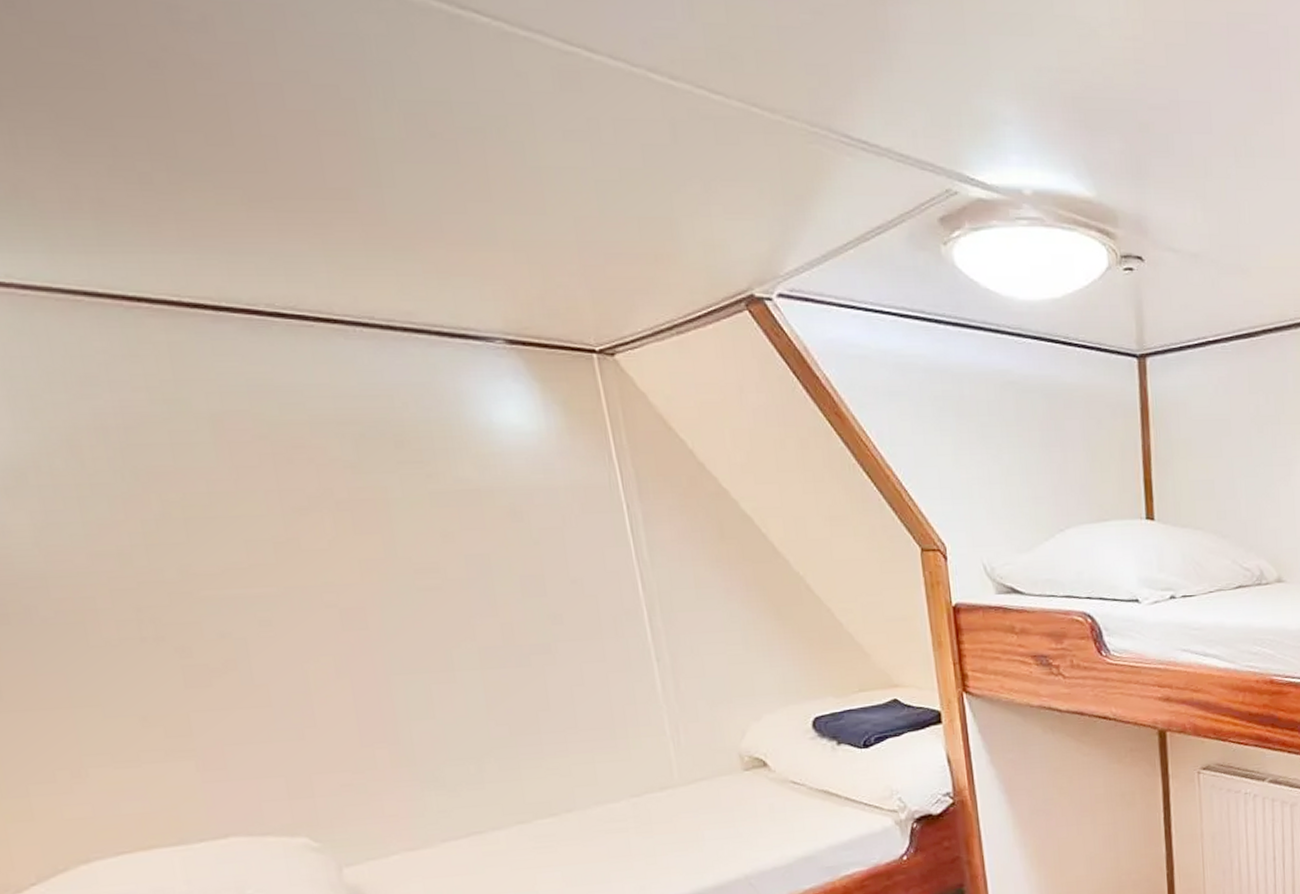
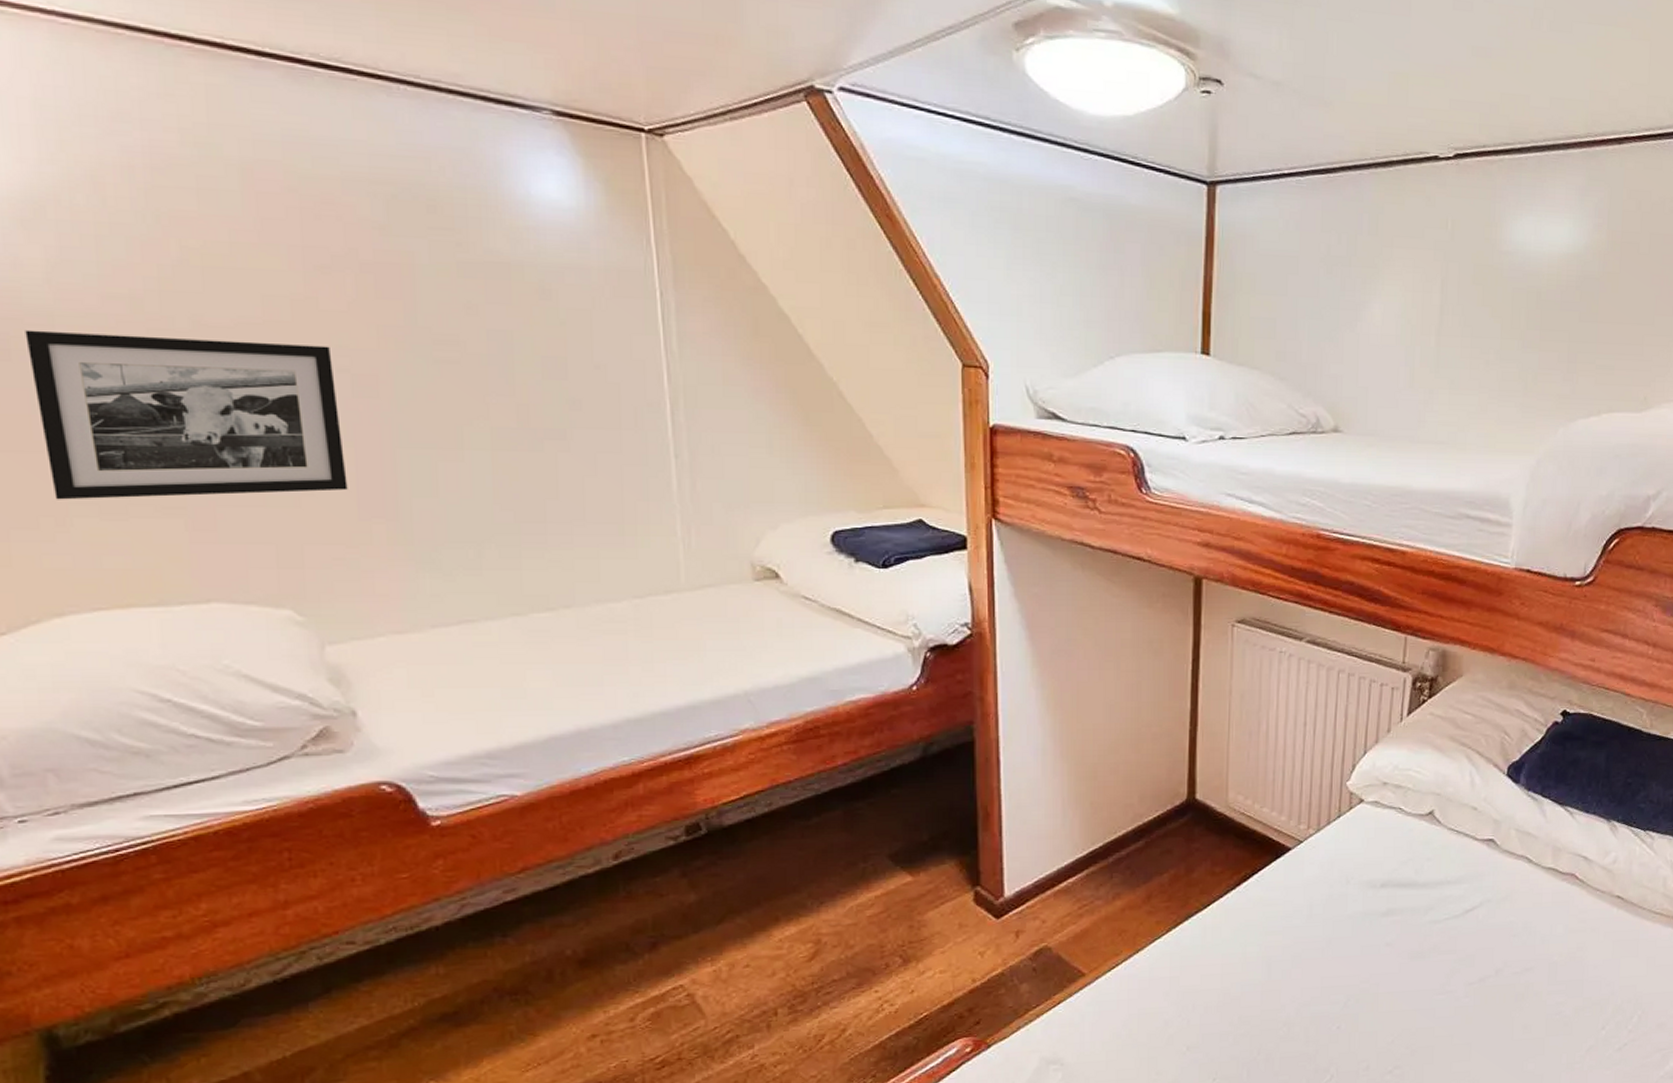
picture frame: none [20,584,348,753] -> present [25,329,348,500]

